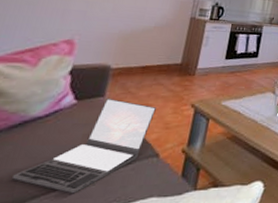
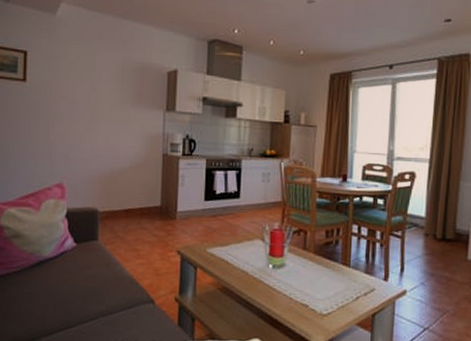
laptop: present [13,99,156,194] -> none [42,242,144,331]

